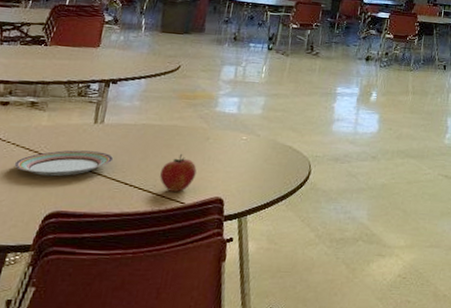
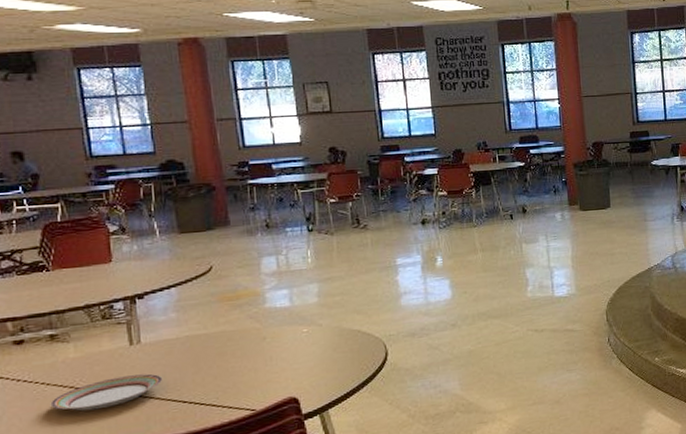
apple: present [159,153,197,192] -> none [219,359,261,401]

